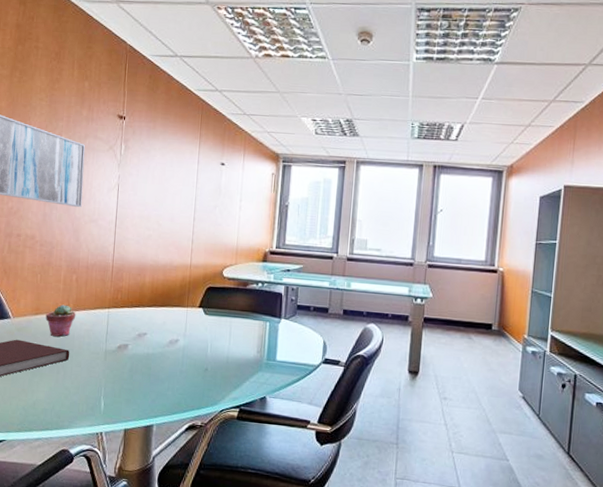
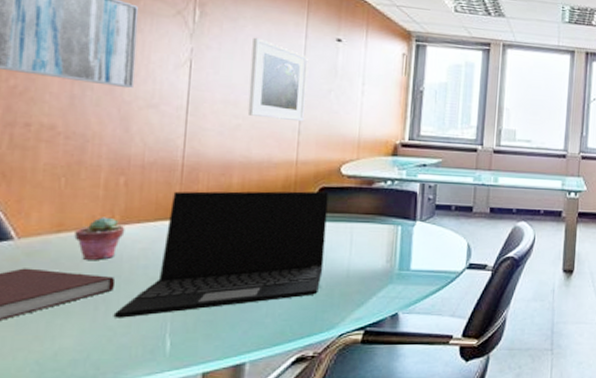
laptop: none [68,287,214,382] -> present [113,191,329,318]
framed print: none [156,164,200,233] -> present [247,37,308,122]

